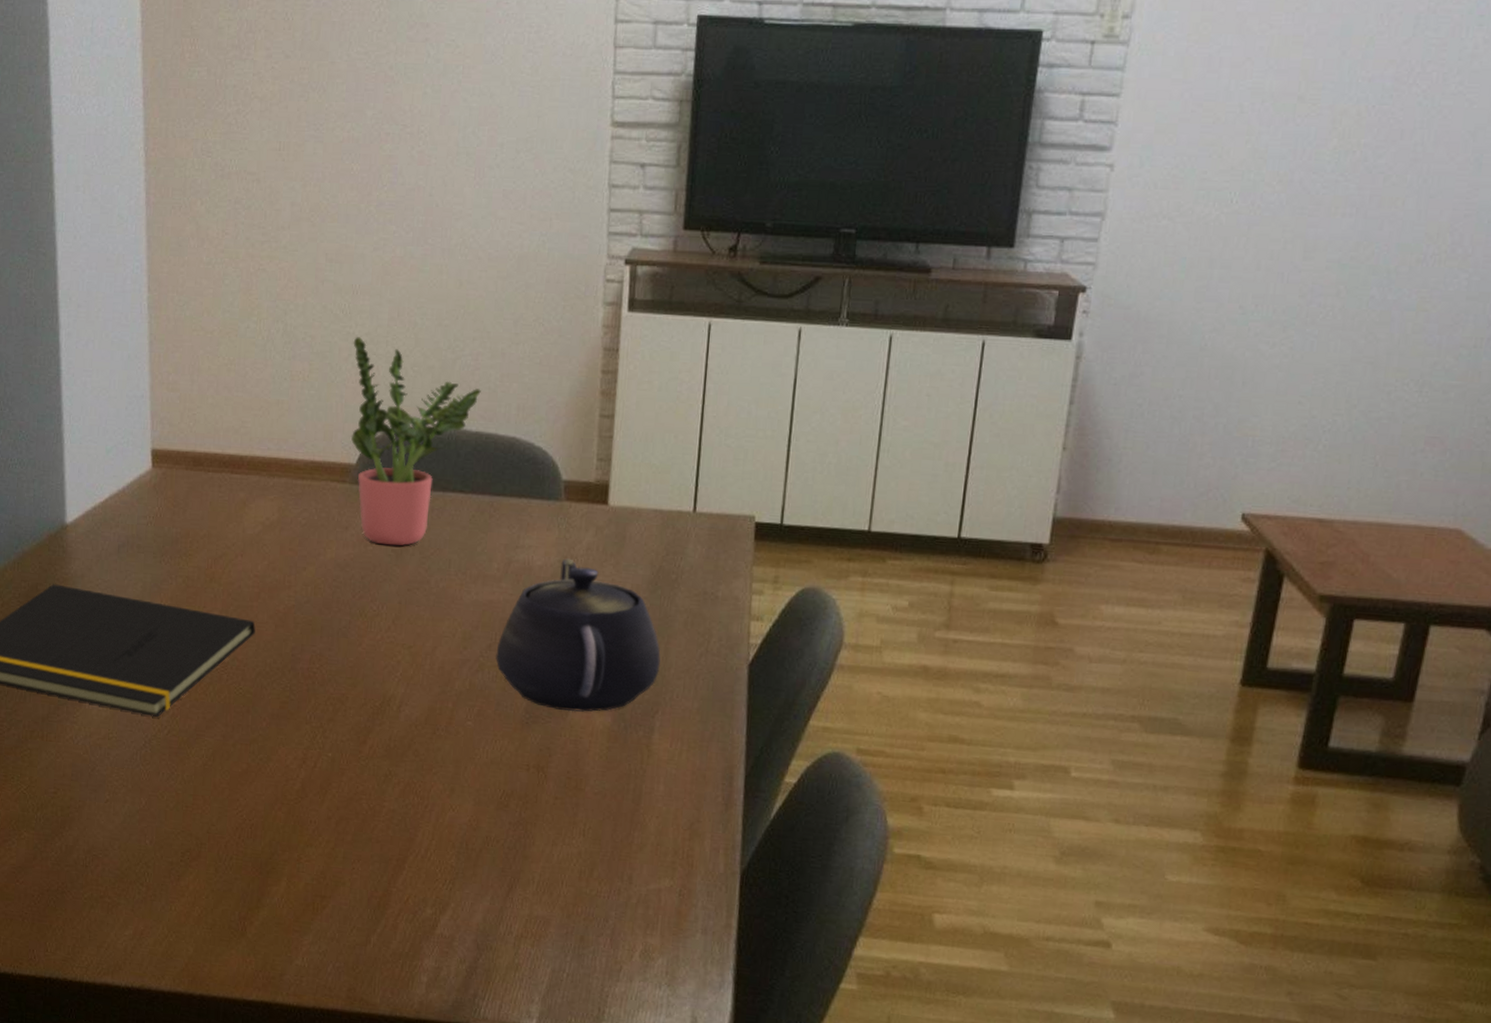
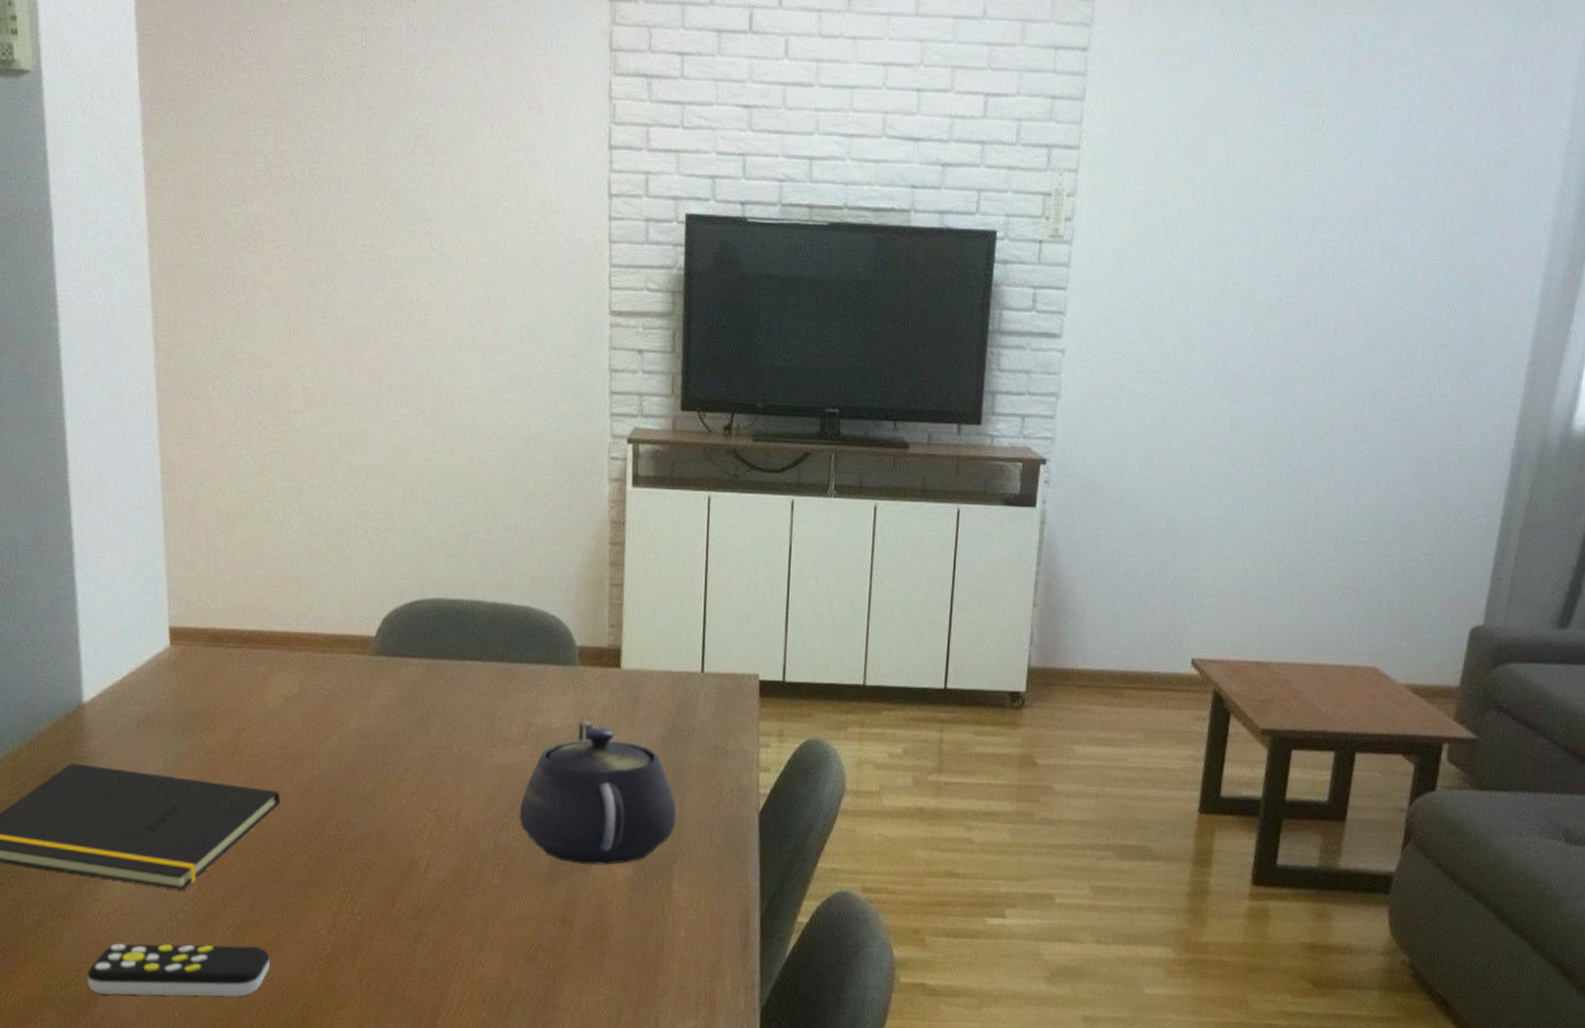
remote control: none [63,767,241,828] -> present [87,943,271,997]
potted plant: present [350,337,481,546] -> none [368,515,495,714]

